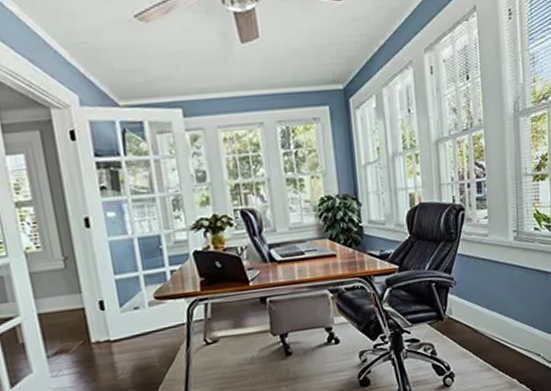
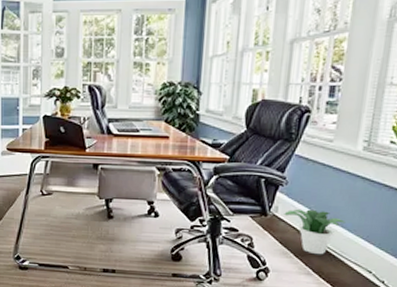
potted plant: none [458,304,511,350] -> present [284,209,345,255]

